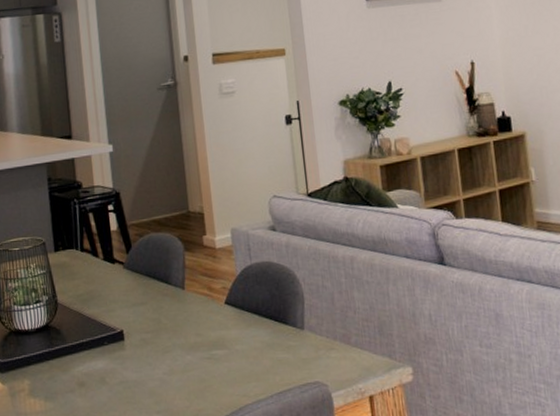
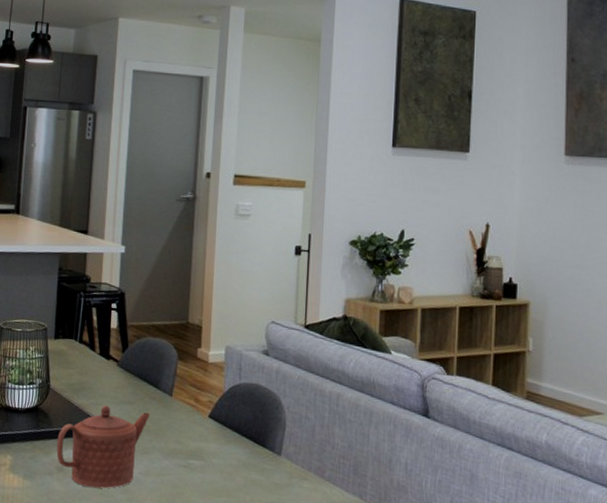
teapot: none [73,310,166,397] -> present [56,405,151,489]

